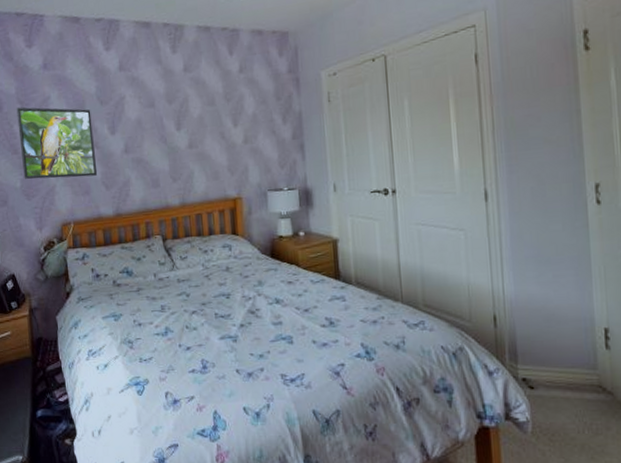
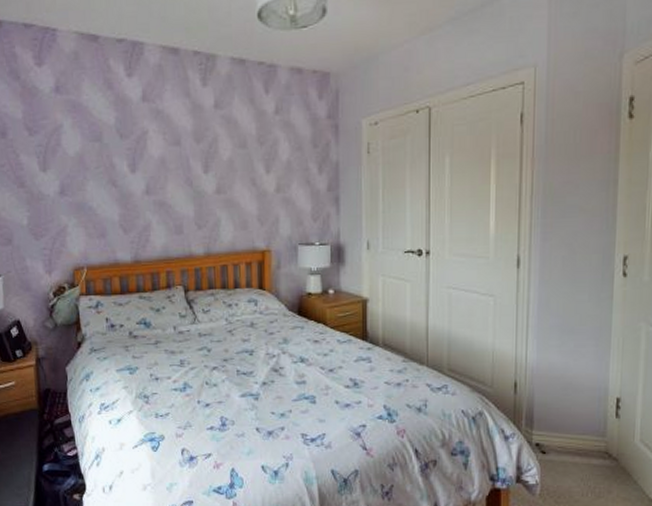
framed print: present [16,107,98,179] -> none [23,134,115,218]

